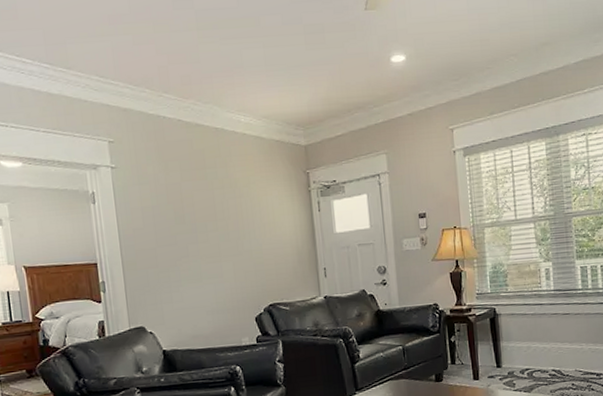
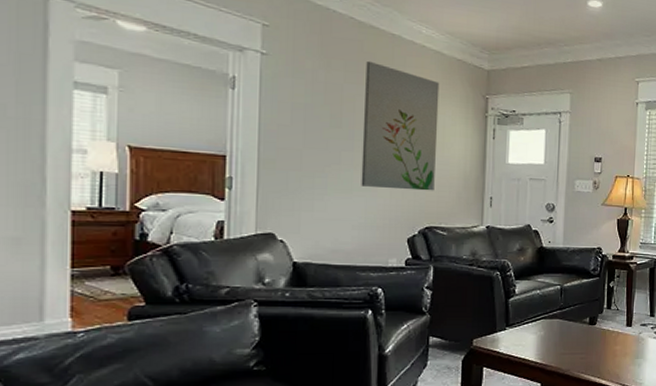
wall art: none [197,157,273,274] -> present [361,60,440,191]

